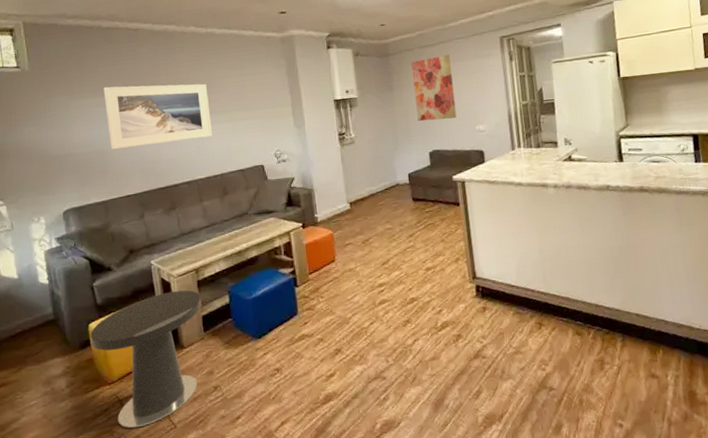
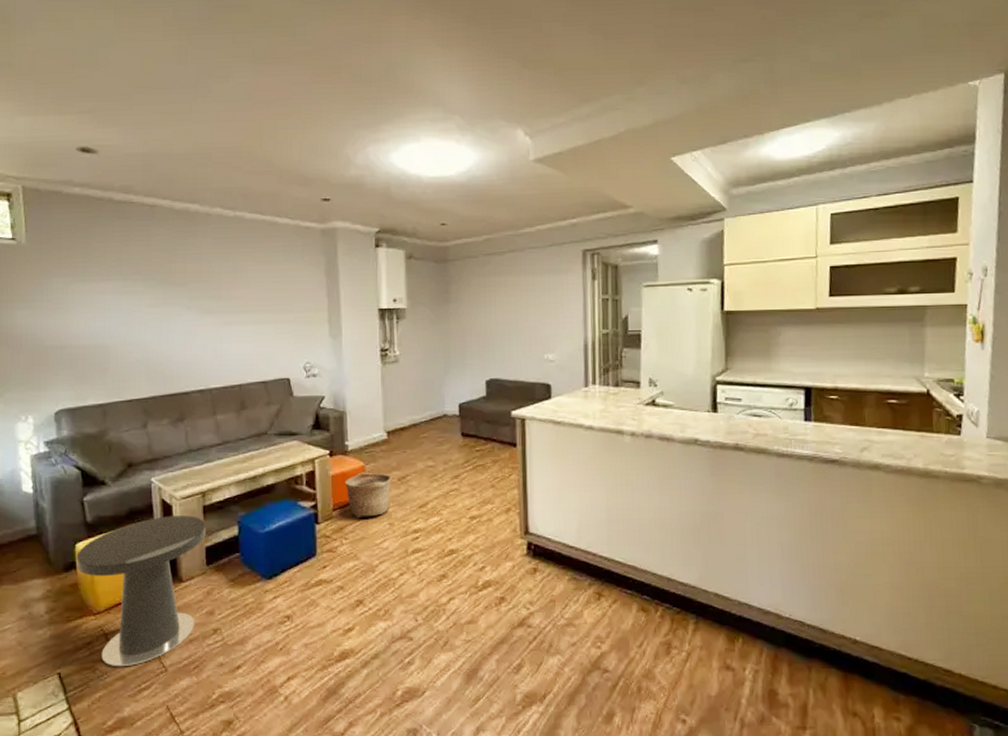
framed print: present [103,83,212,150] -> none [110,270,233,345]
basket: none [317,239,357,279] -> present [344,472,391,519]
wall art: present [411,55,457,122] -> none [474,266,522,344]

